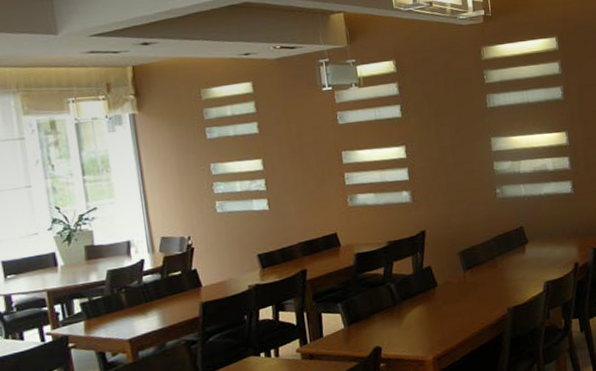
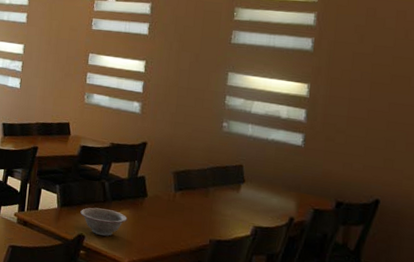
decorative bowl: none [371,310,423,342] -> present [80,207,128,236]

